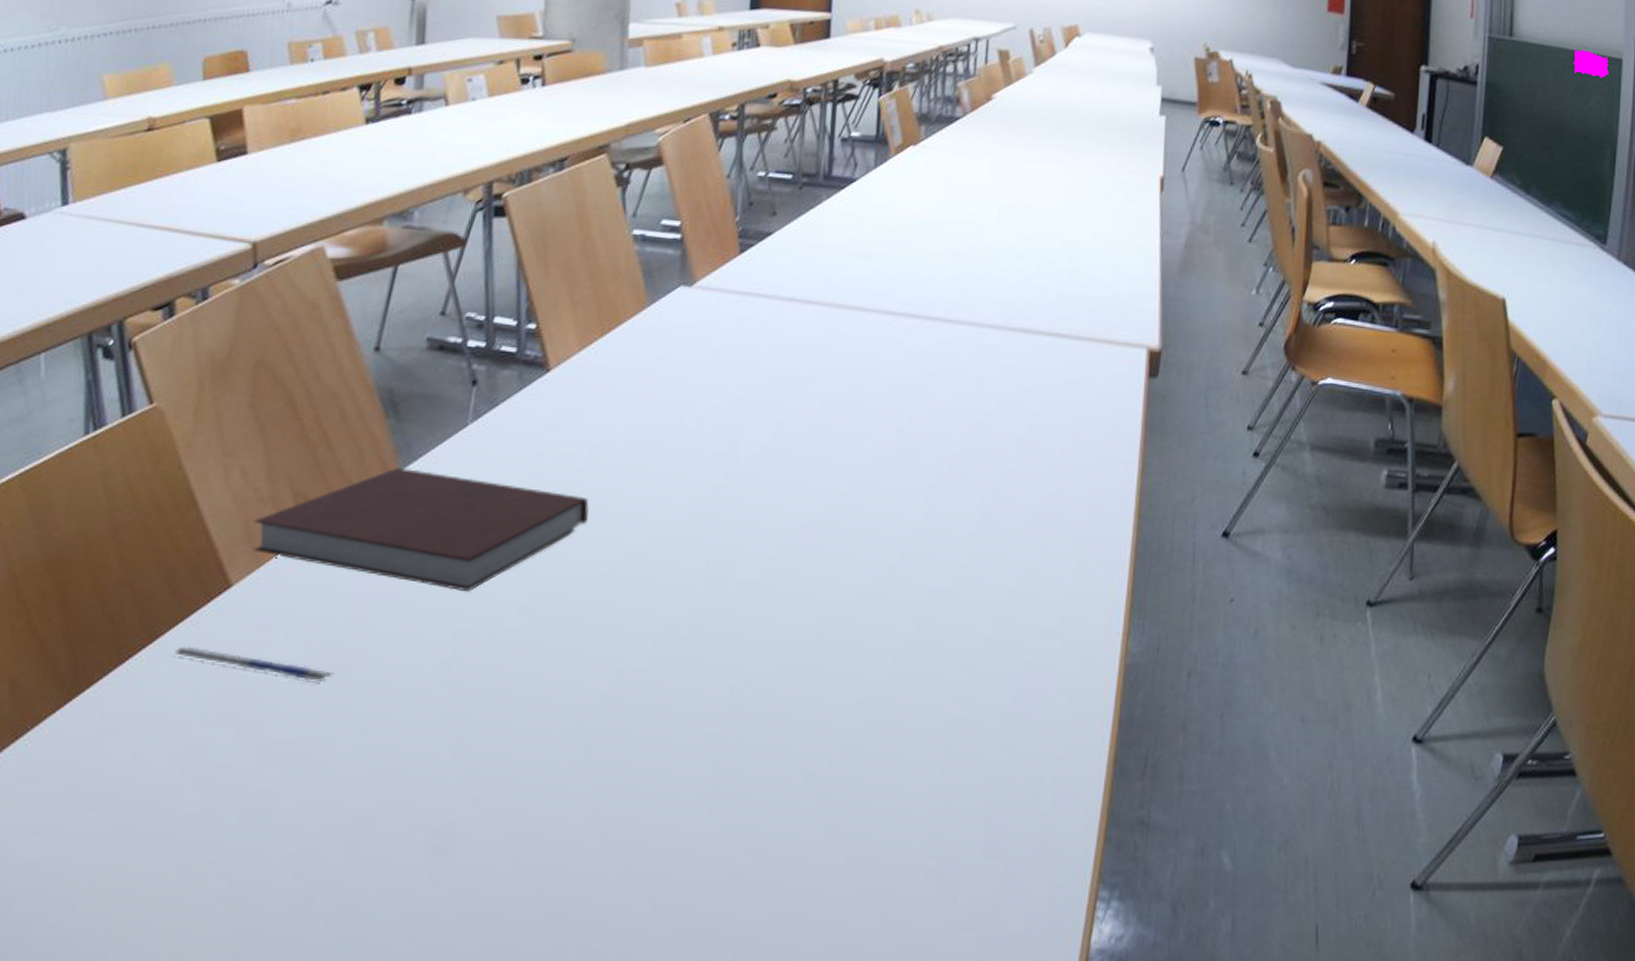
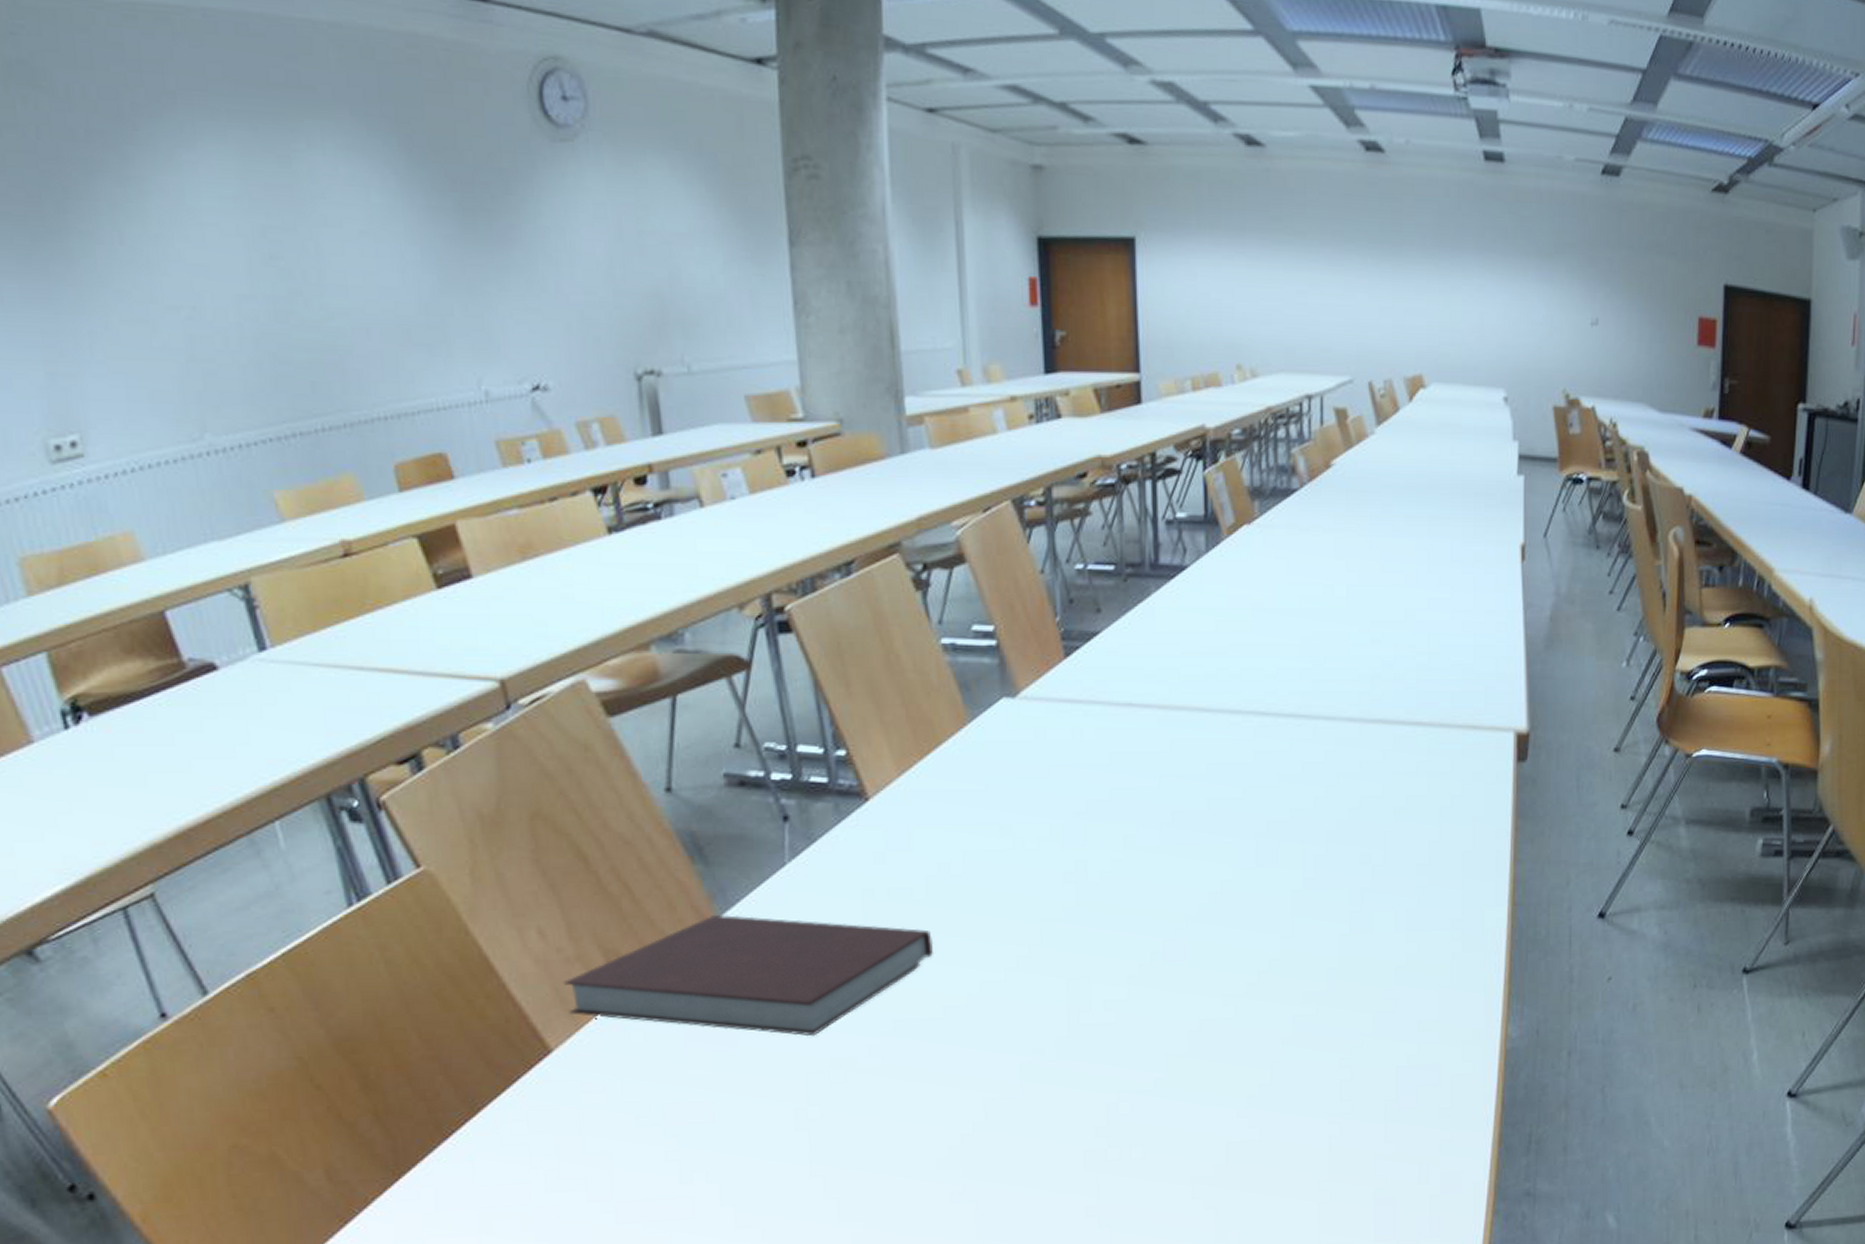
pen: present [174,646,333,684] -> none [502,1116,682,1141]

